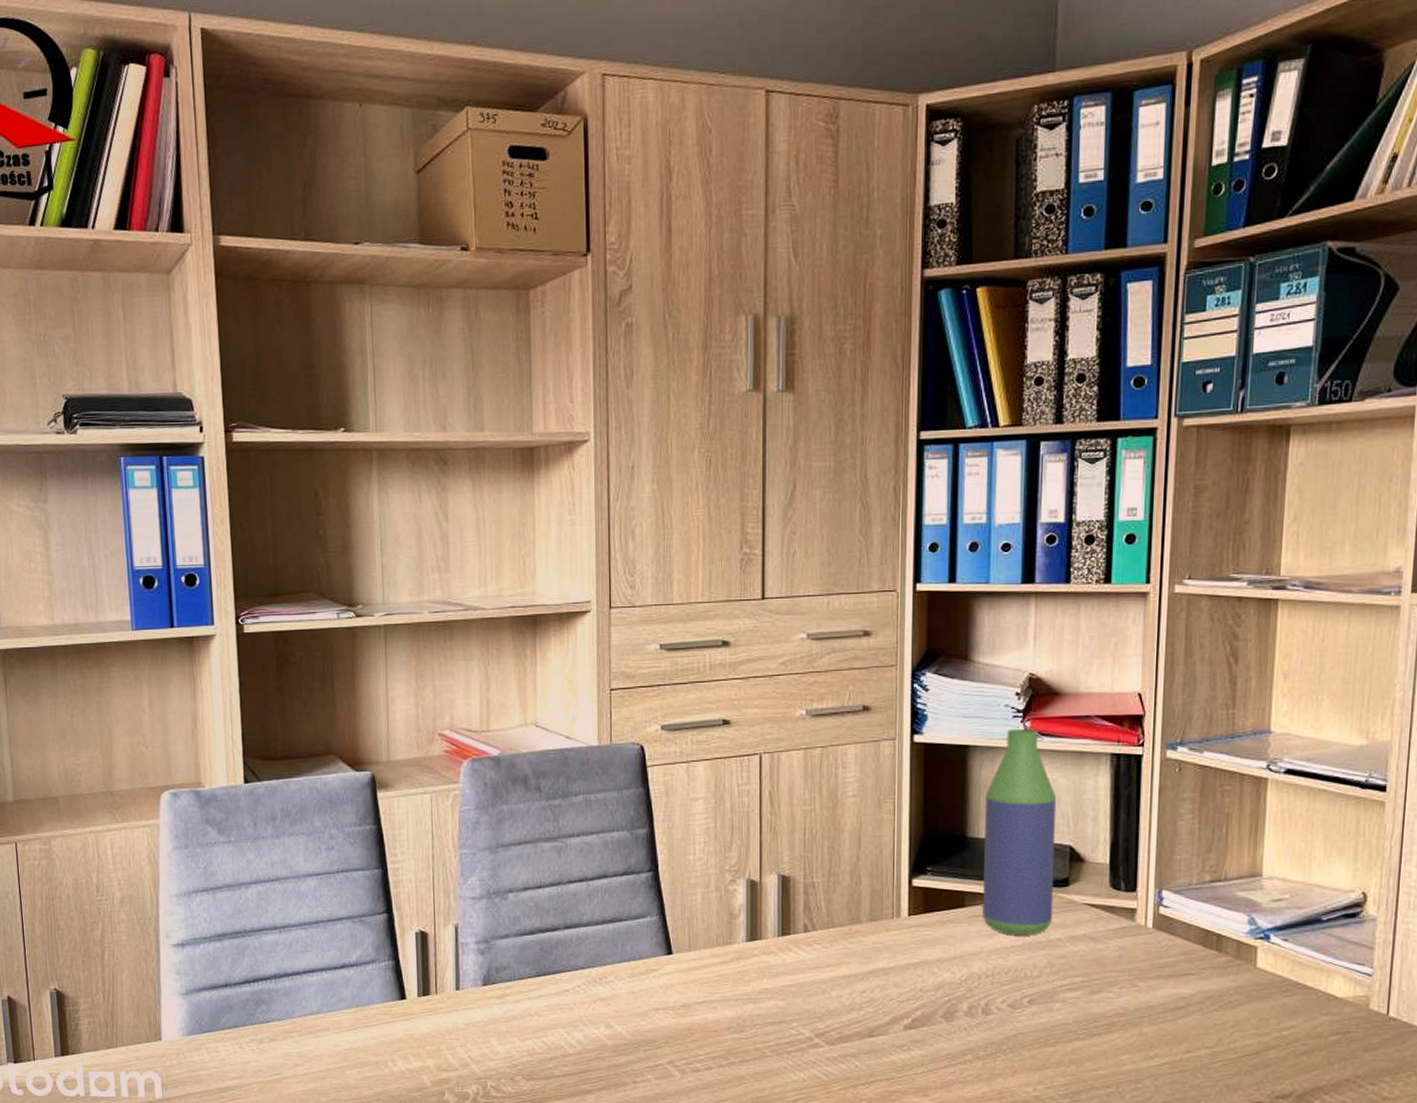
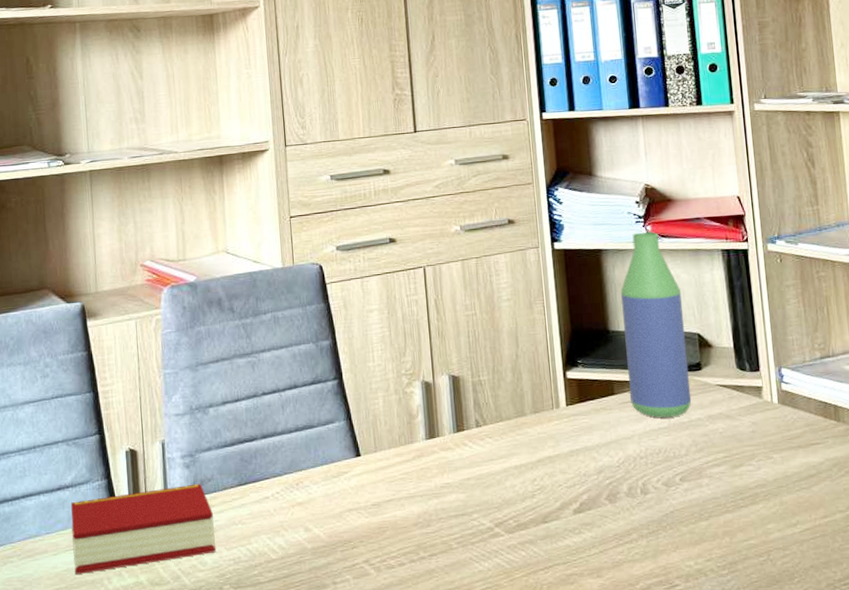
book: none [355,971,508,1054] -> present [71,483,216,574]

